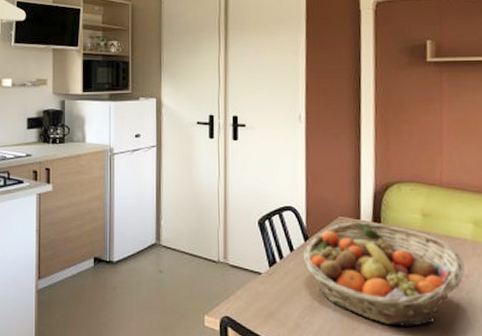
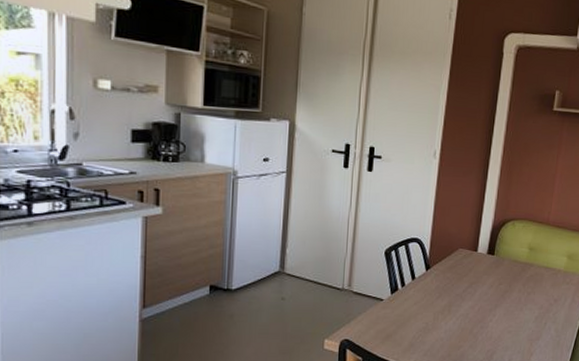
fruit basket: present [303,222,465,326] -> none [423,254,555,342]

